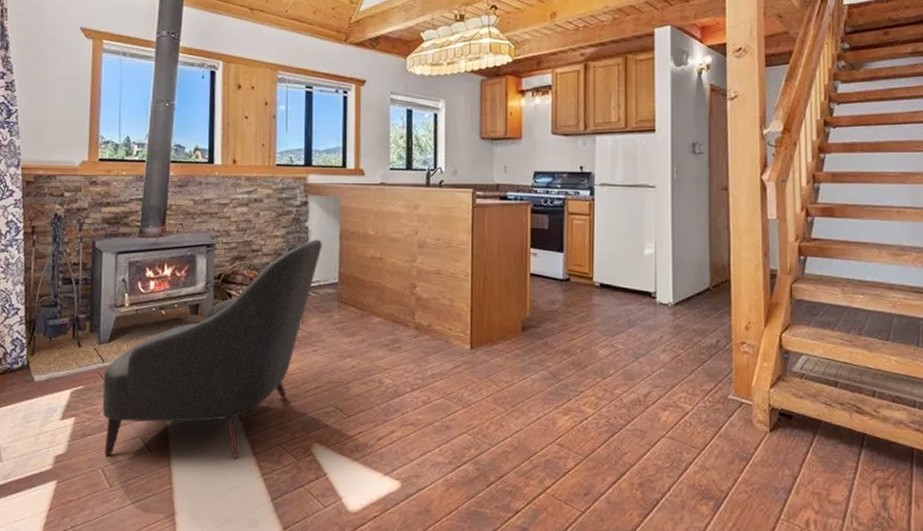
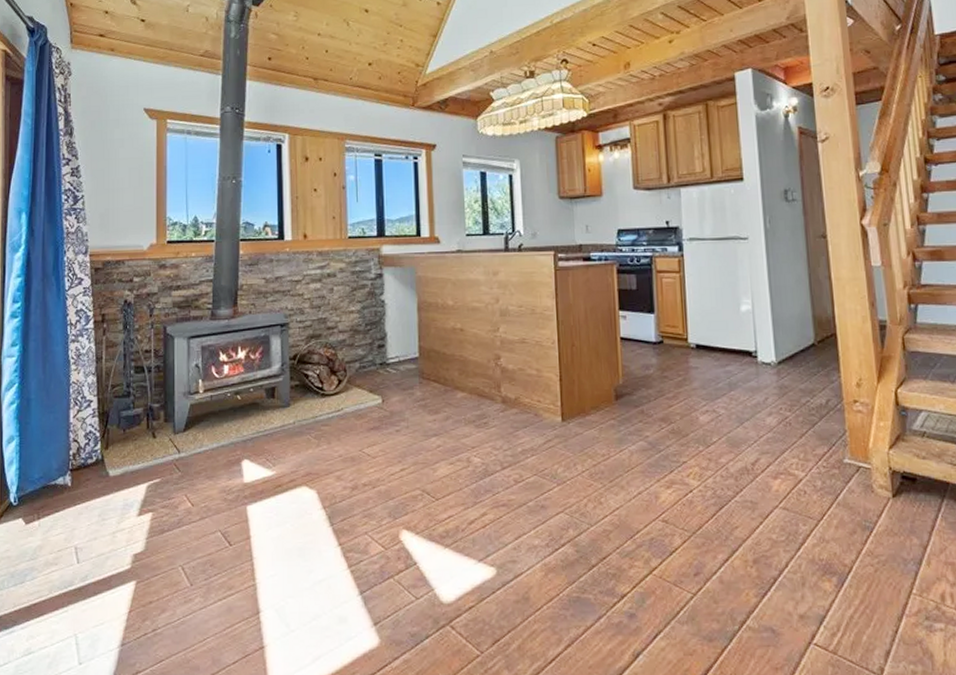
armchair: present [102,239,322,460] -> none [180,312,400,553]

